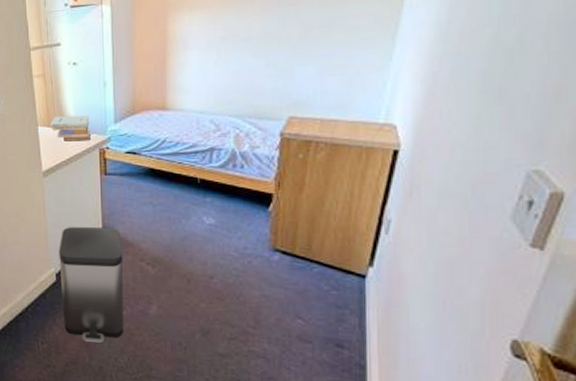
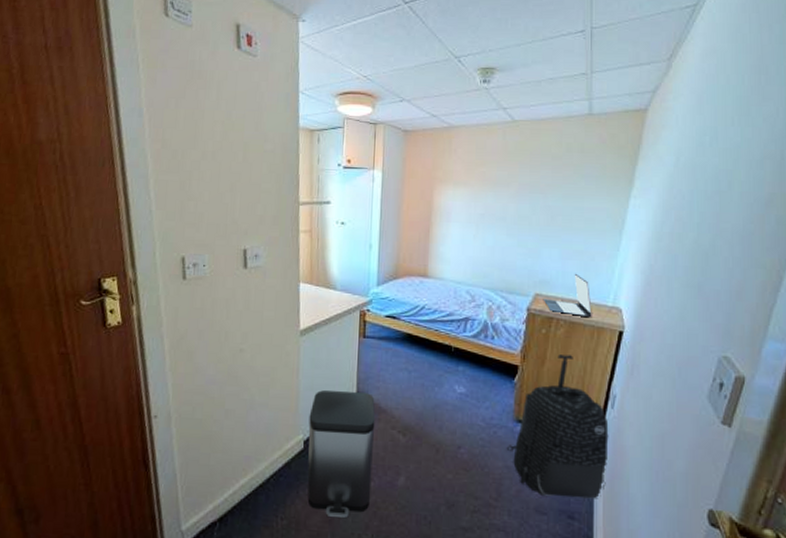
books: present [50,115,91,142] -> none [312,274,353,302]
suitcase: none [263,180,383,328] -> present [506,354,609,499]
laptop: none [298,90,359,138] -> present [543,273,592,318]

